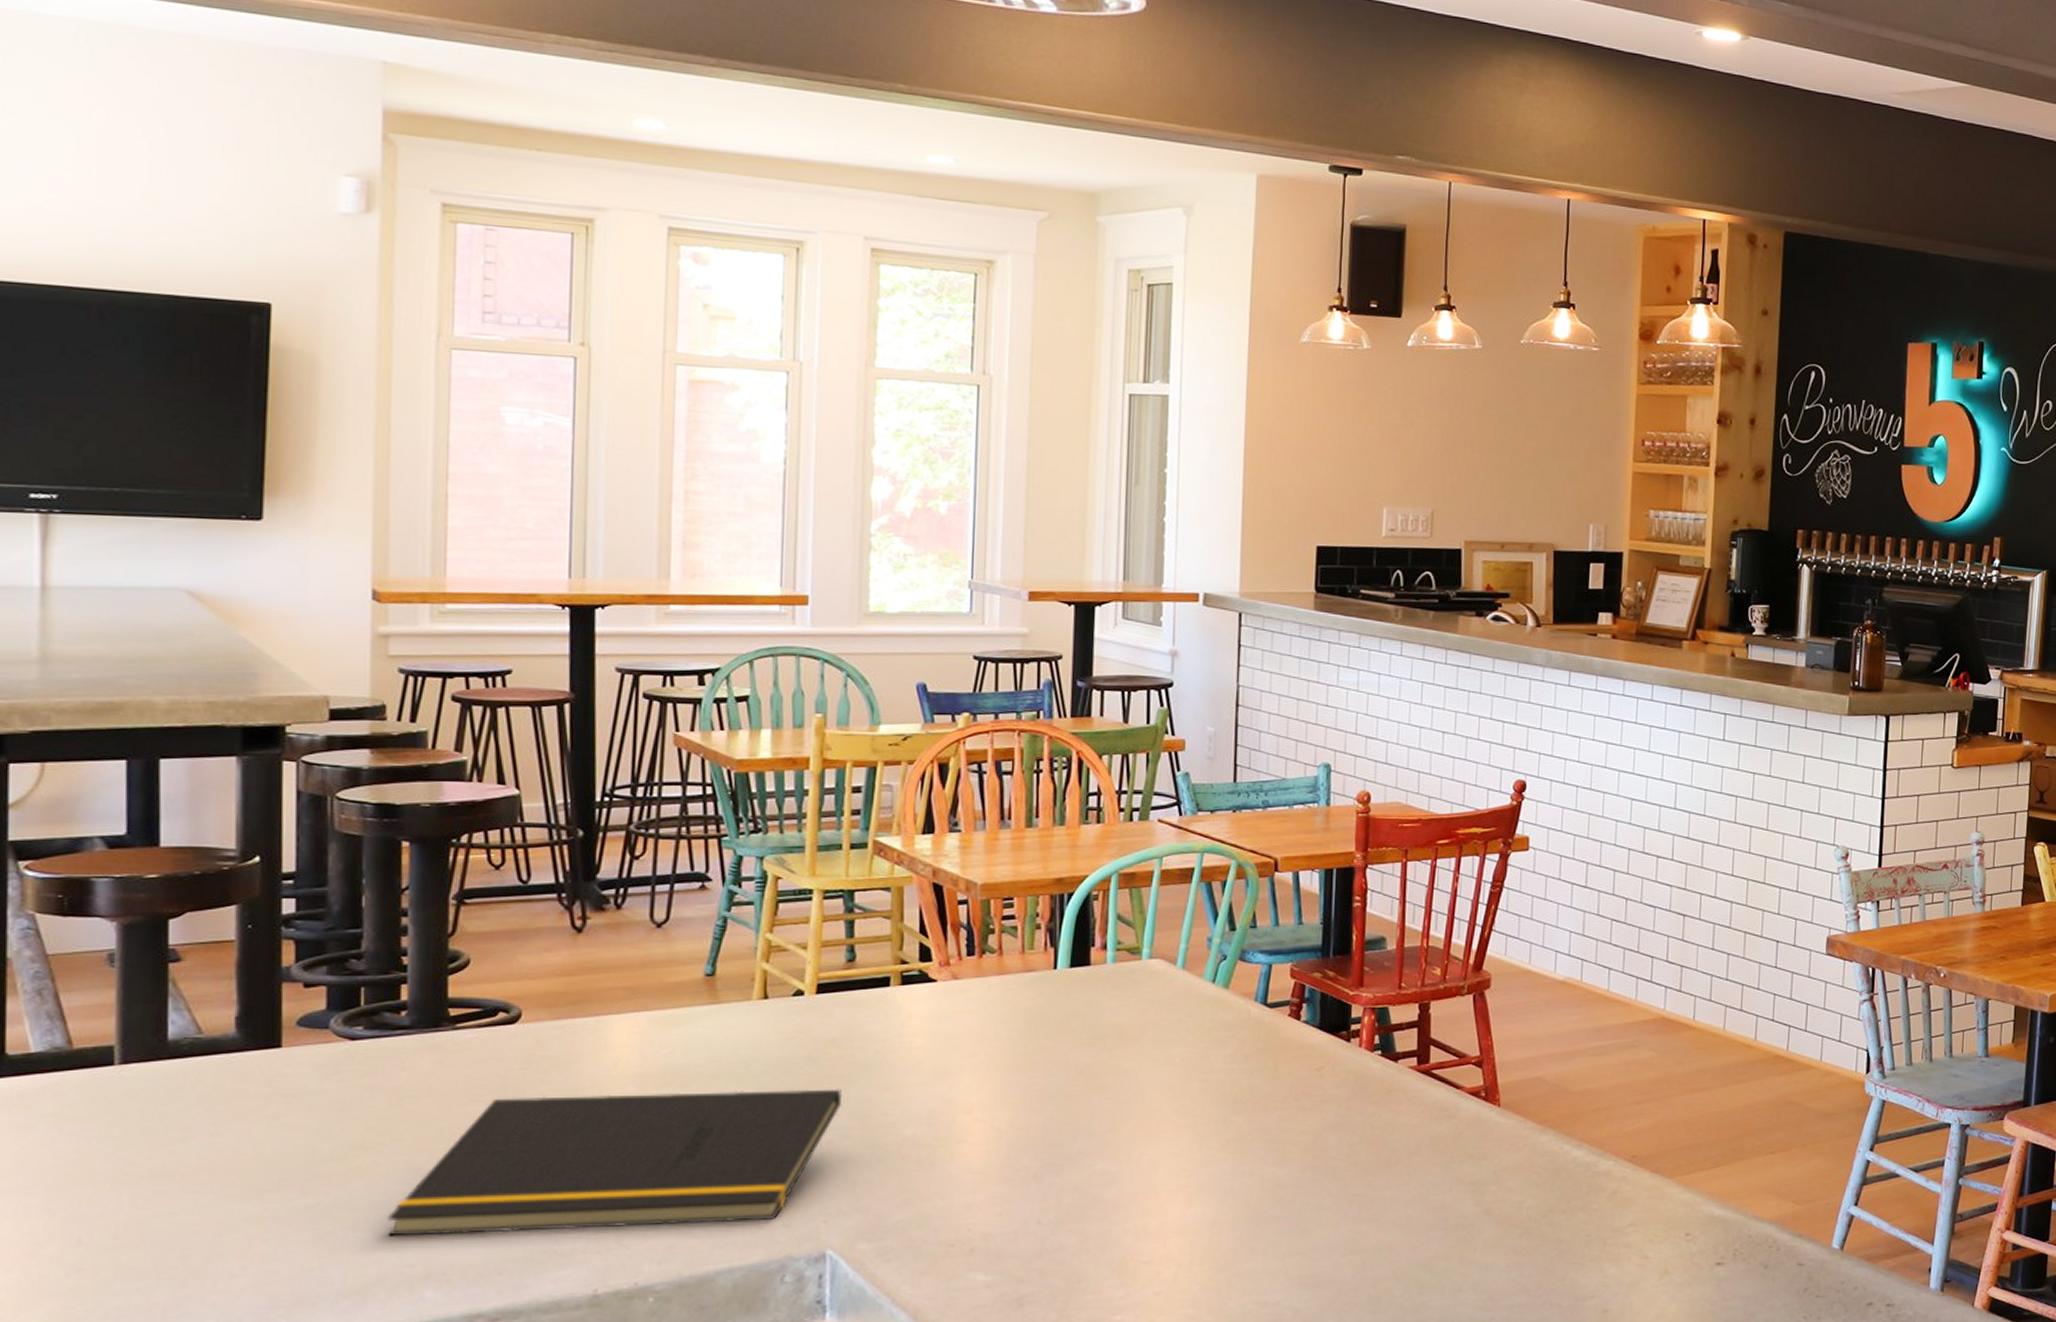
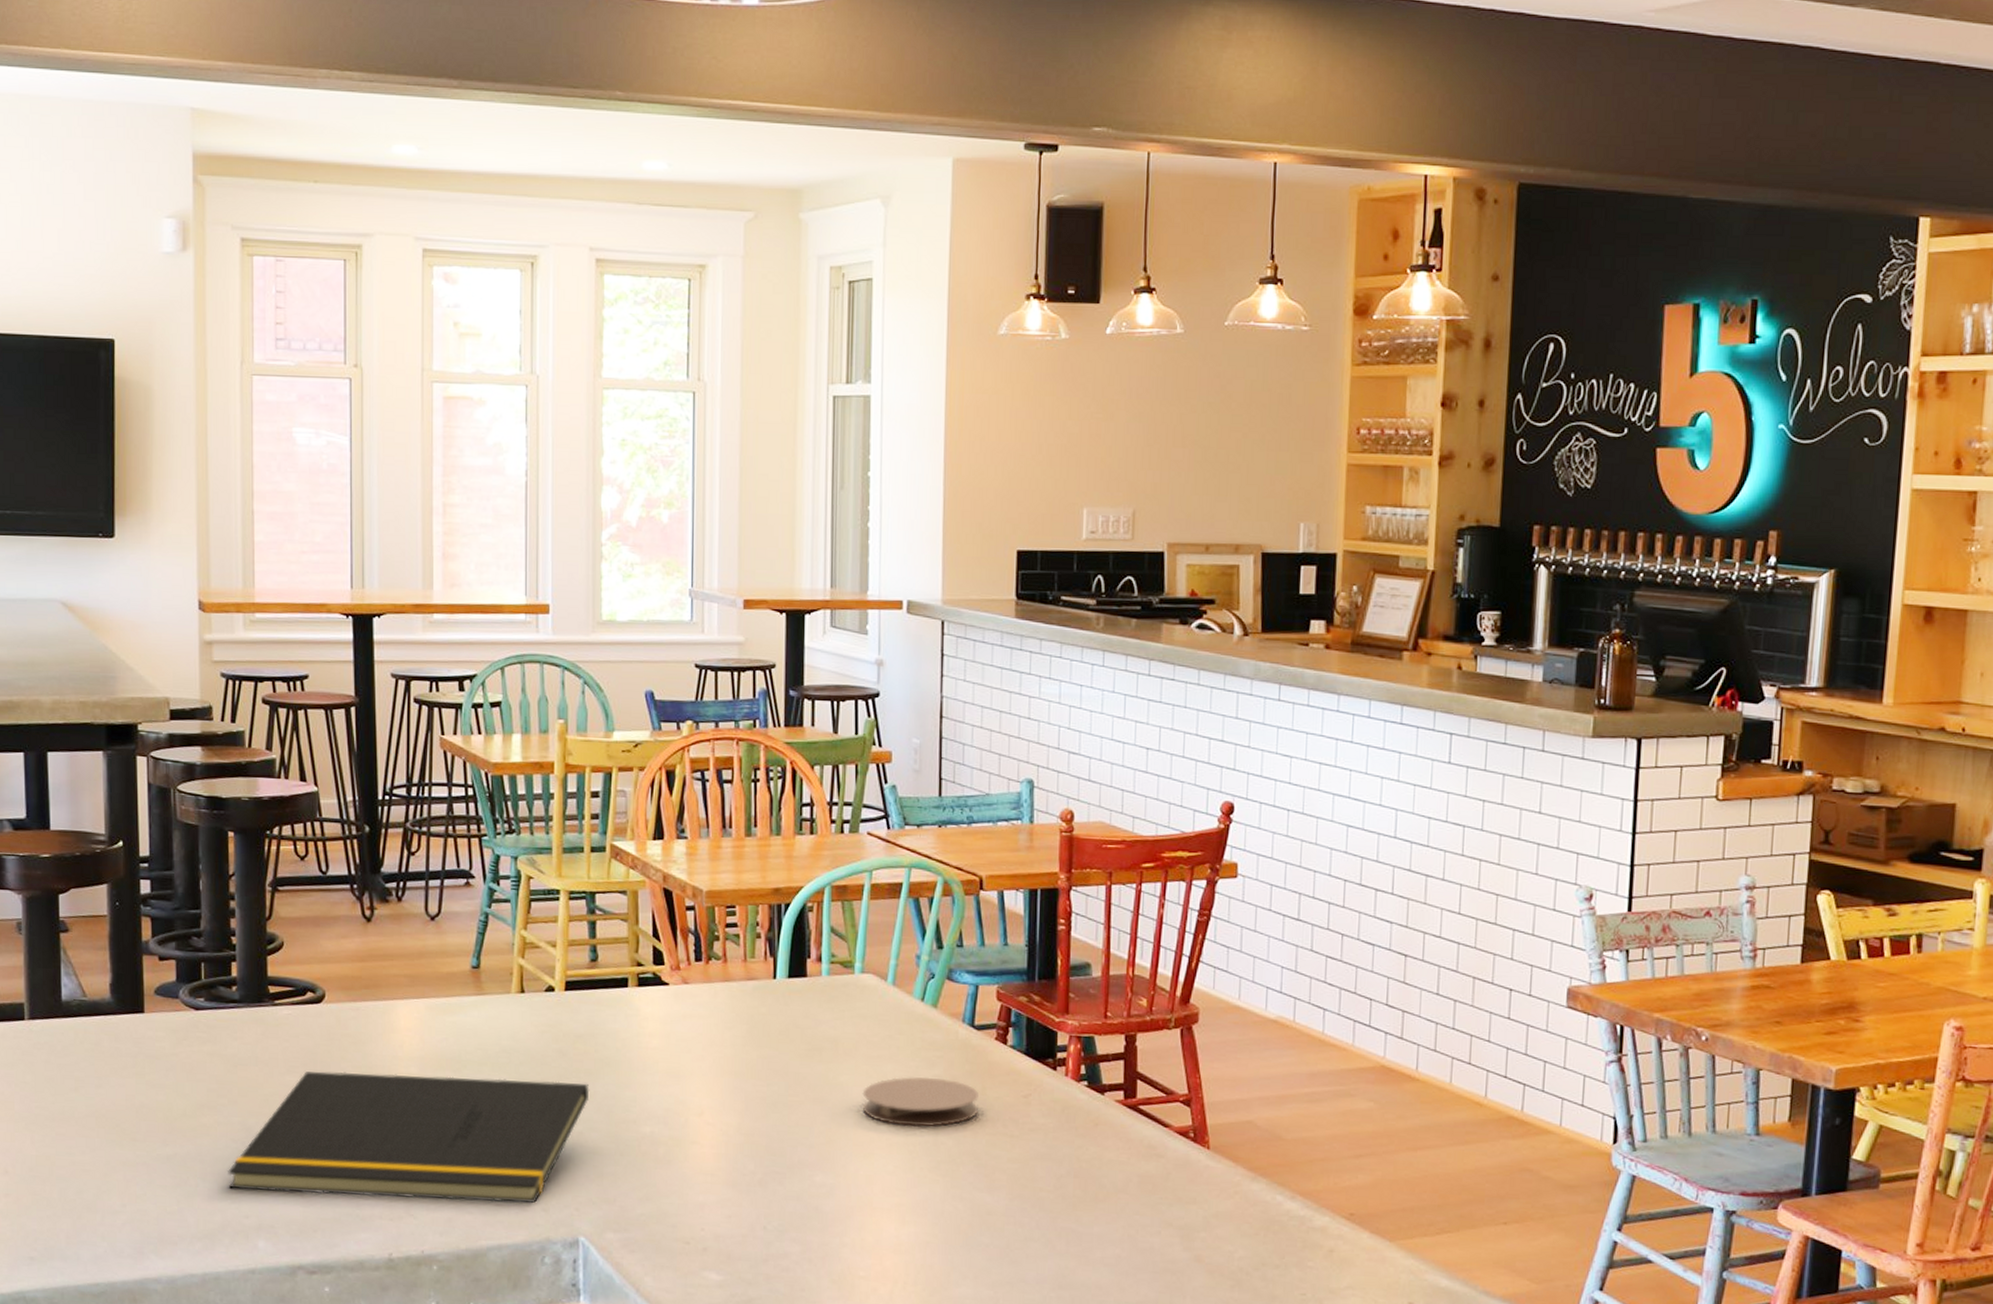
coaster: none [1147,1058,1270,1107] -> present [862,1077,979,1127]

